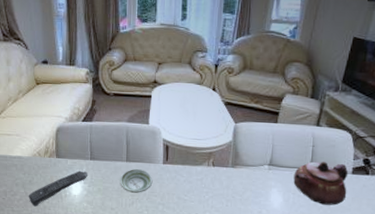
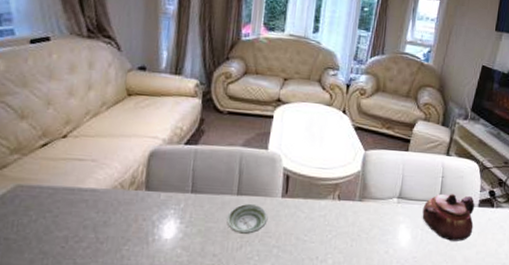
remote control: present [28,171,87,207] -> none [100,207,186,257]

